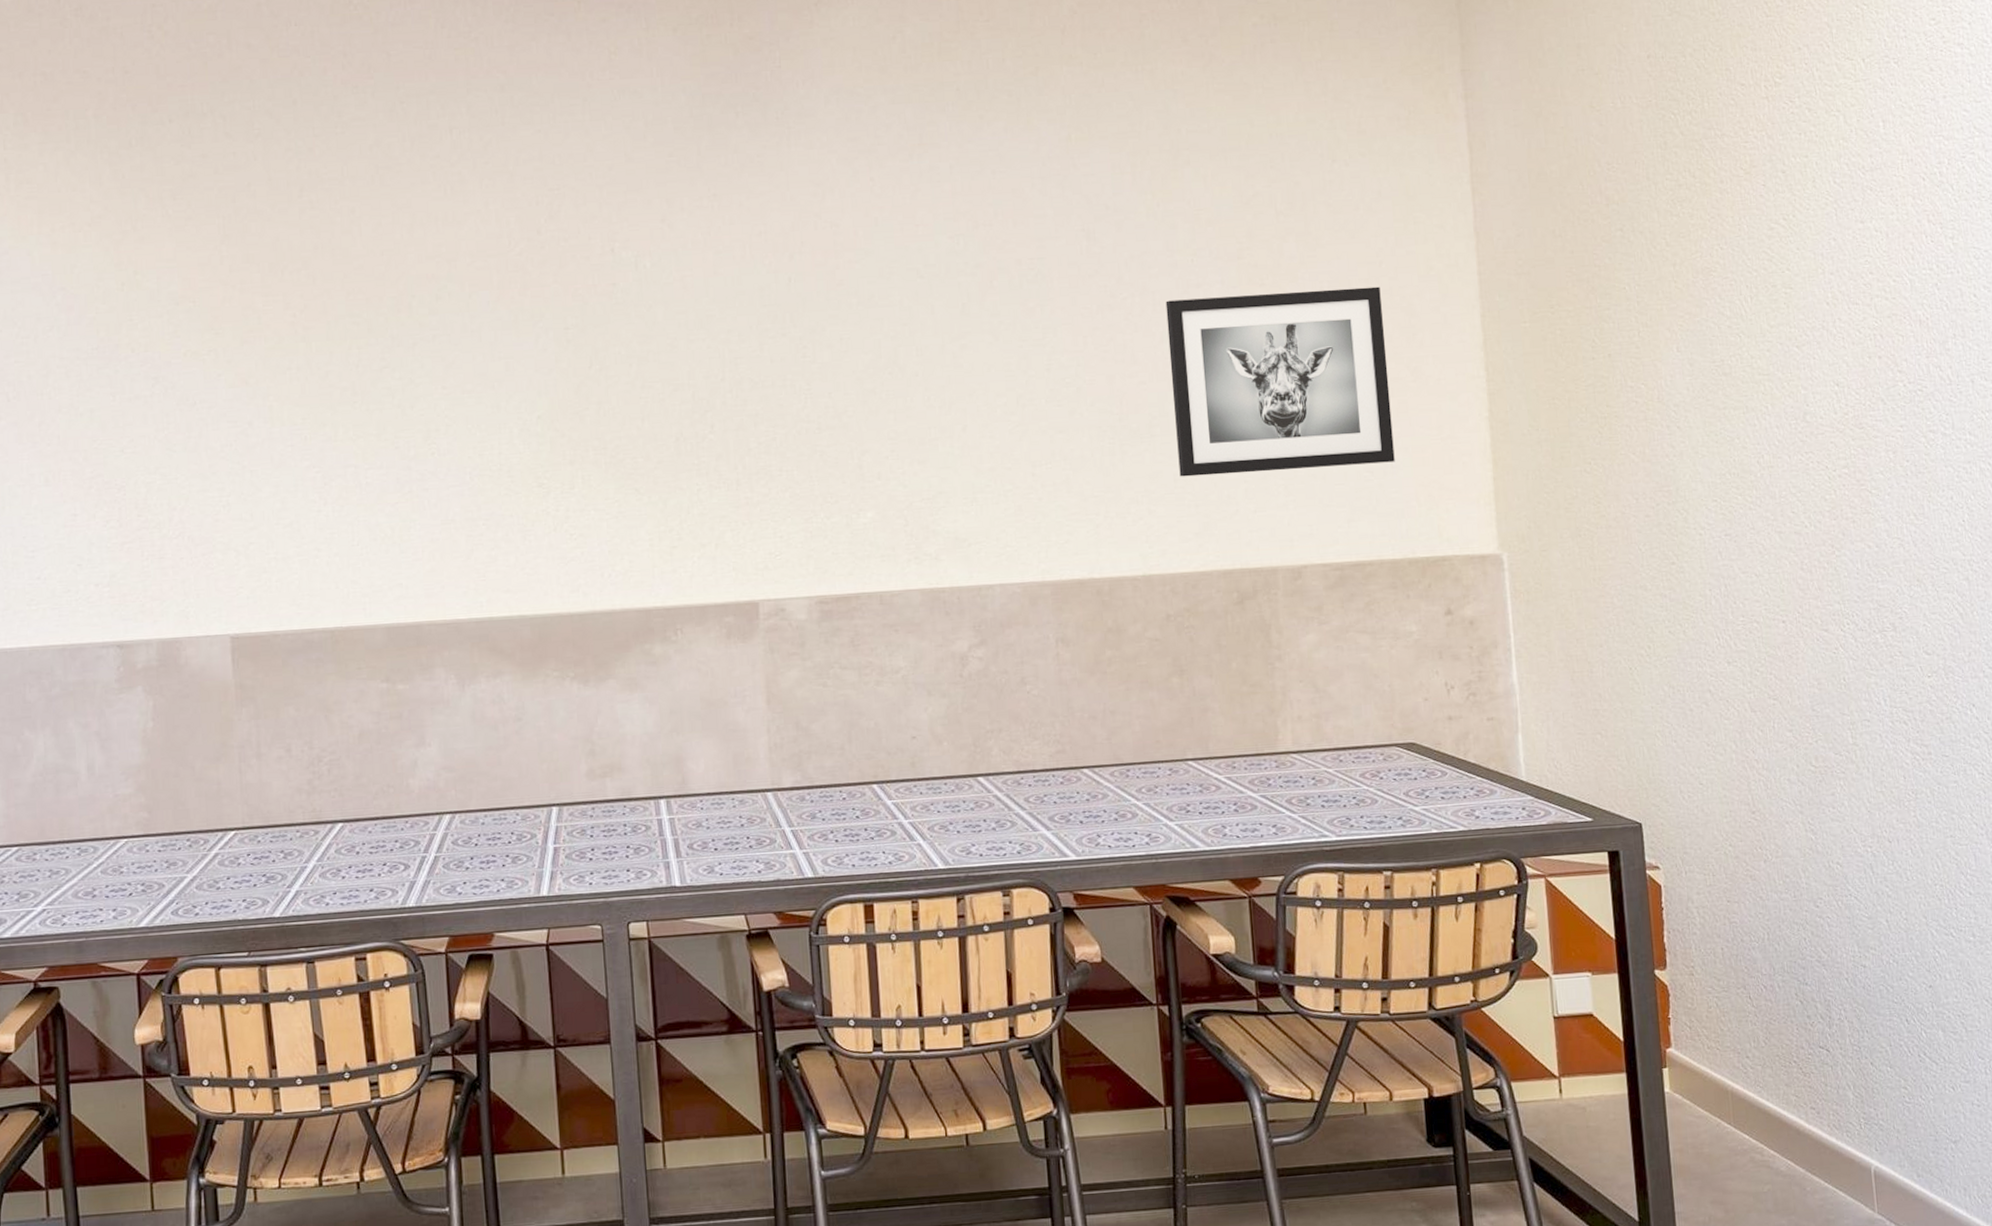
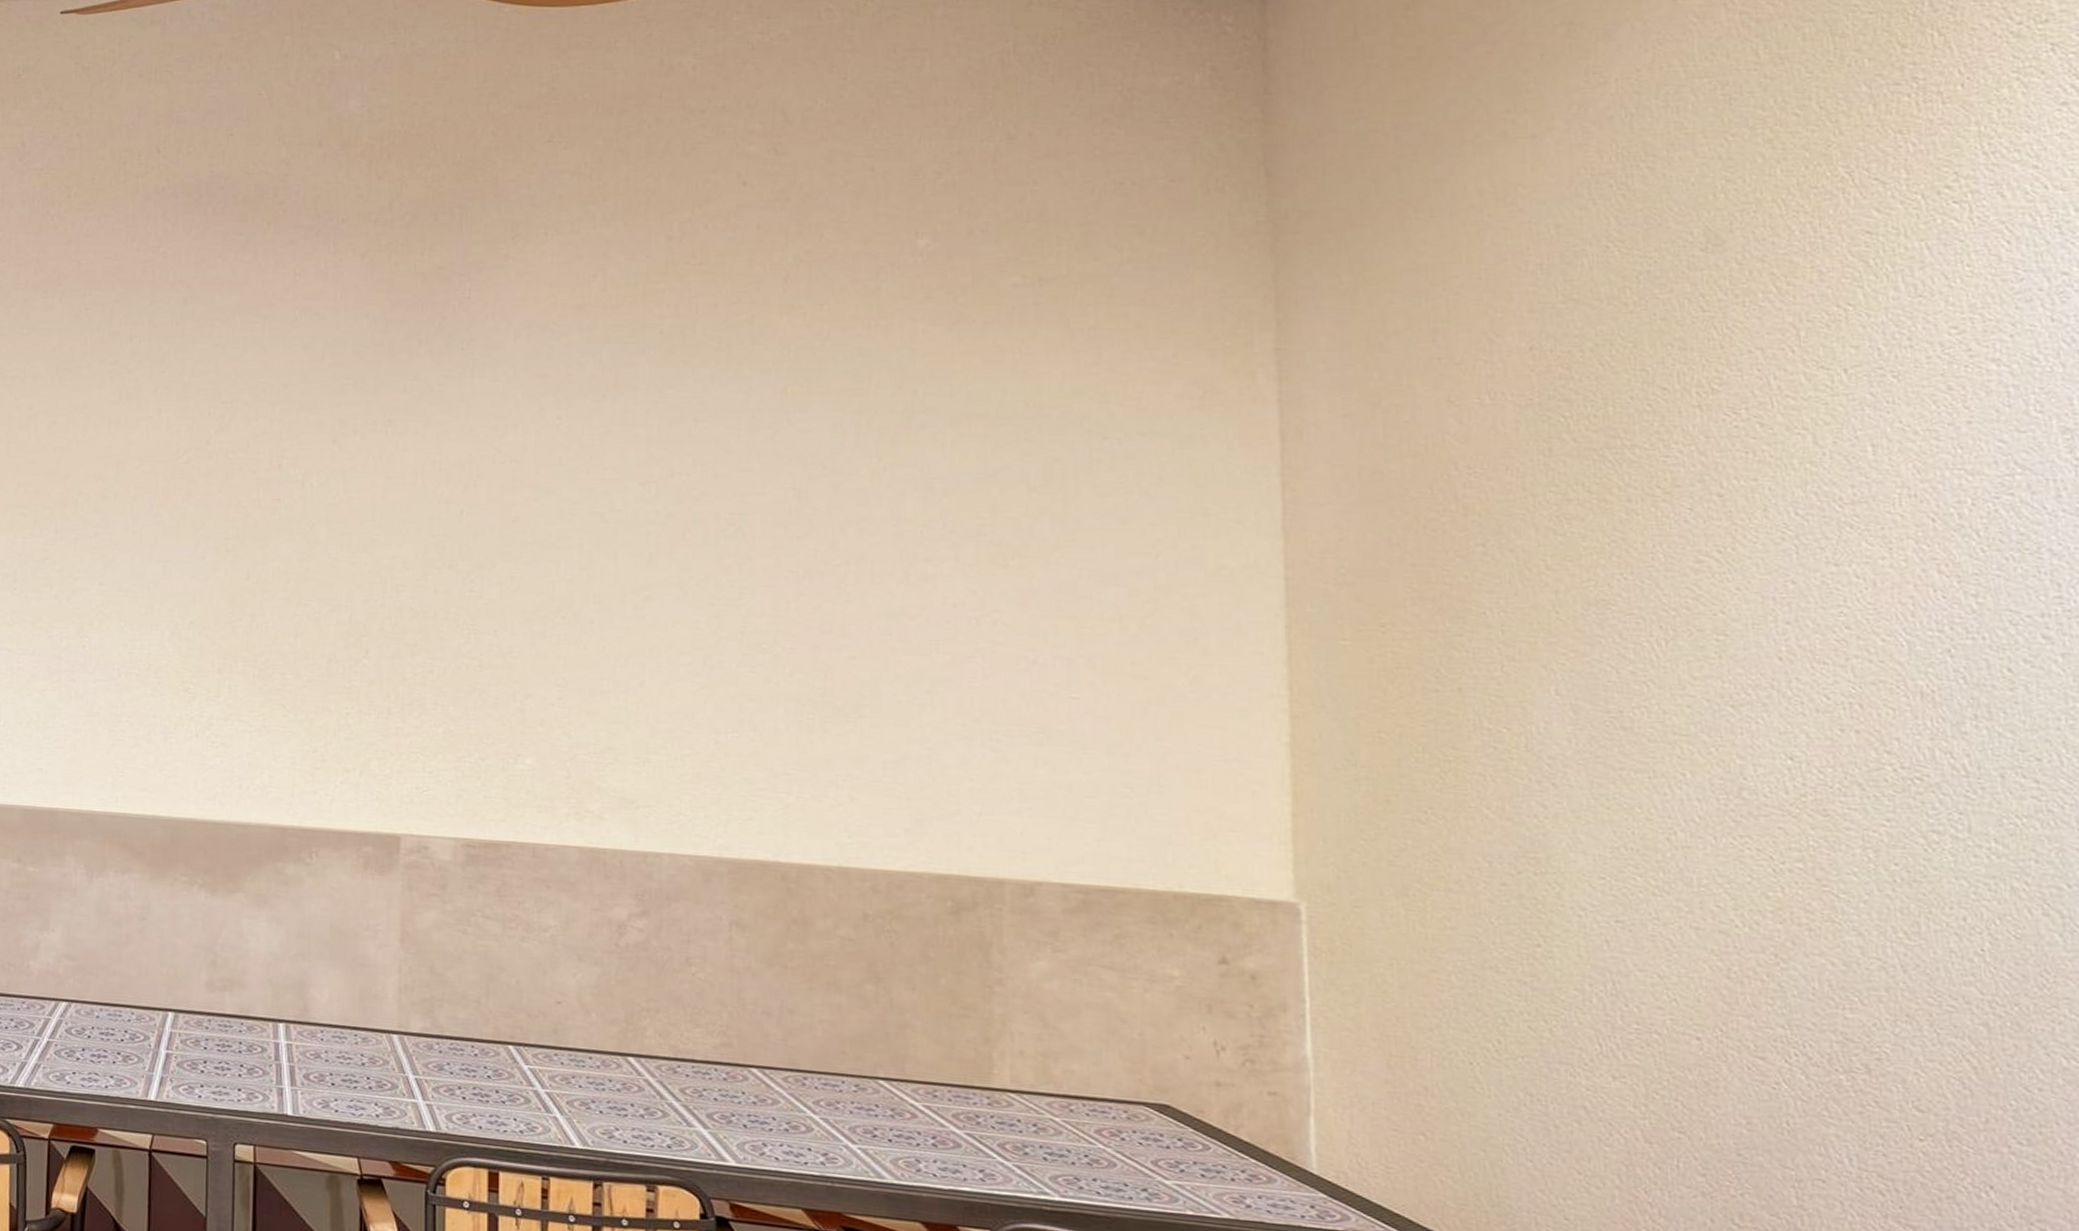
wall art: present [1165,286,1395,477] -> none [886,572,1163,780]

